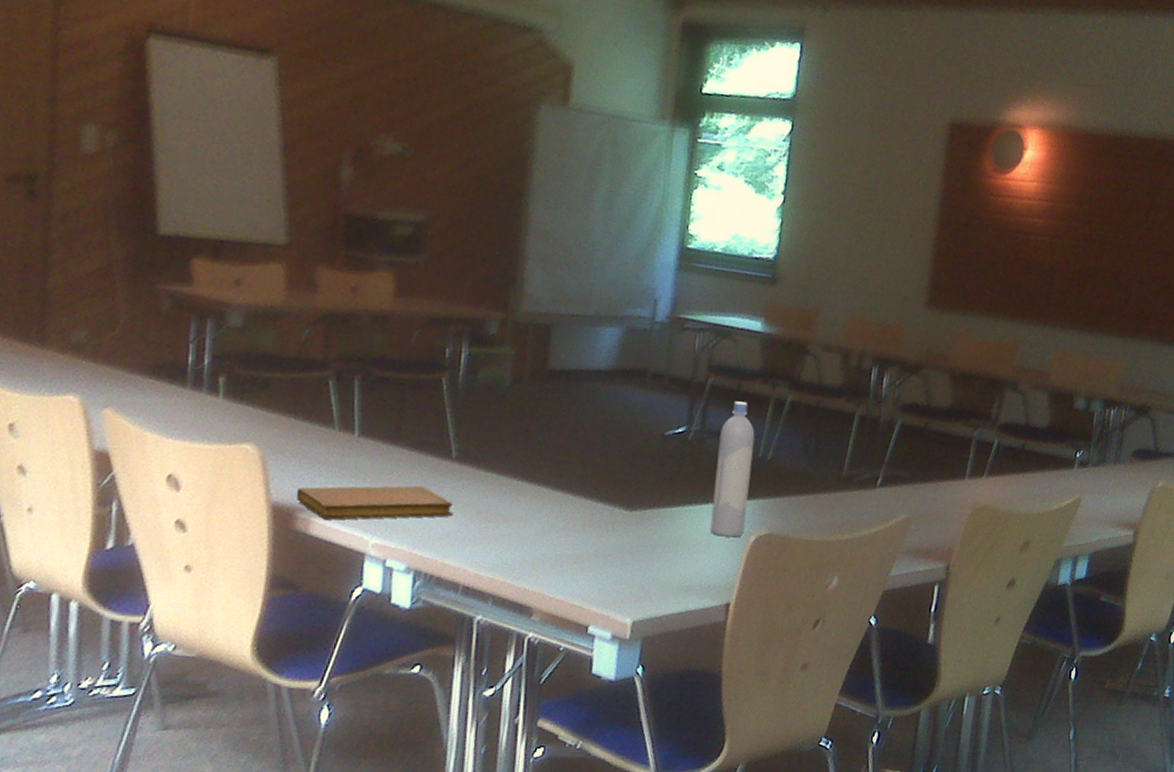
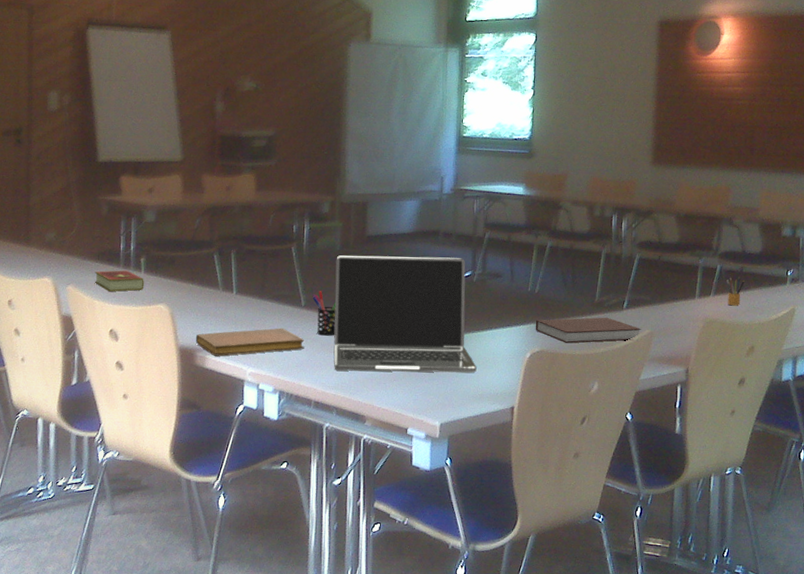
hardcover book: none [147,391,223,422] -> present [94,270,144,292]
pen holder: none [467,439,501,501] -> present [312,291,336,336]
laptop: none [492,393,685,558] -> present [333,255,477,373]
bottle: present [710,401,755,538] -> none [494,249,524,355]
notebook: none [764,494,897,527] -> present [535,317,641,343]
pencil box: none [1003,454,1025,491] -> present [726,276,745,306]

